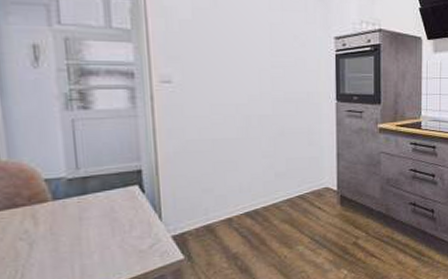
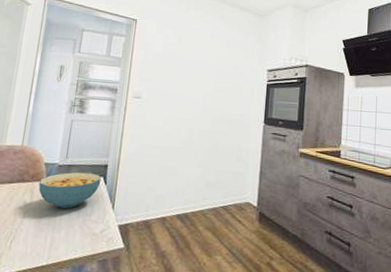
cereal bowl: none [41,182,136,230] -> present [38,172,101,209]

